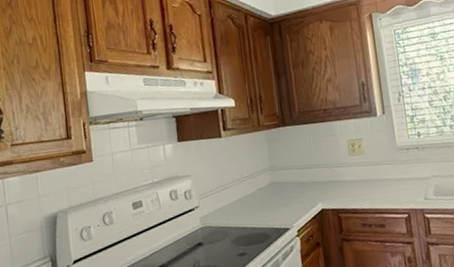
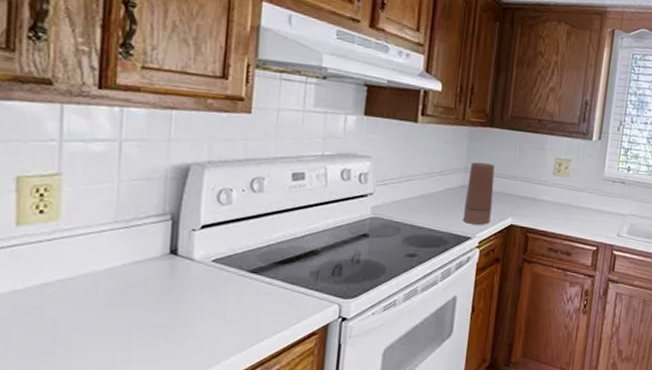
canister: none [274,158,303,216] -> present [463,161,495,225]

